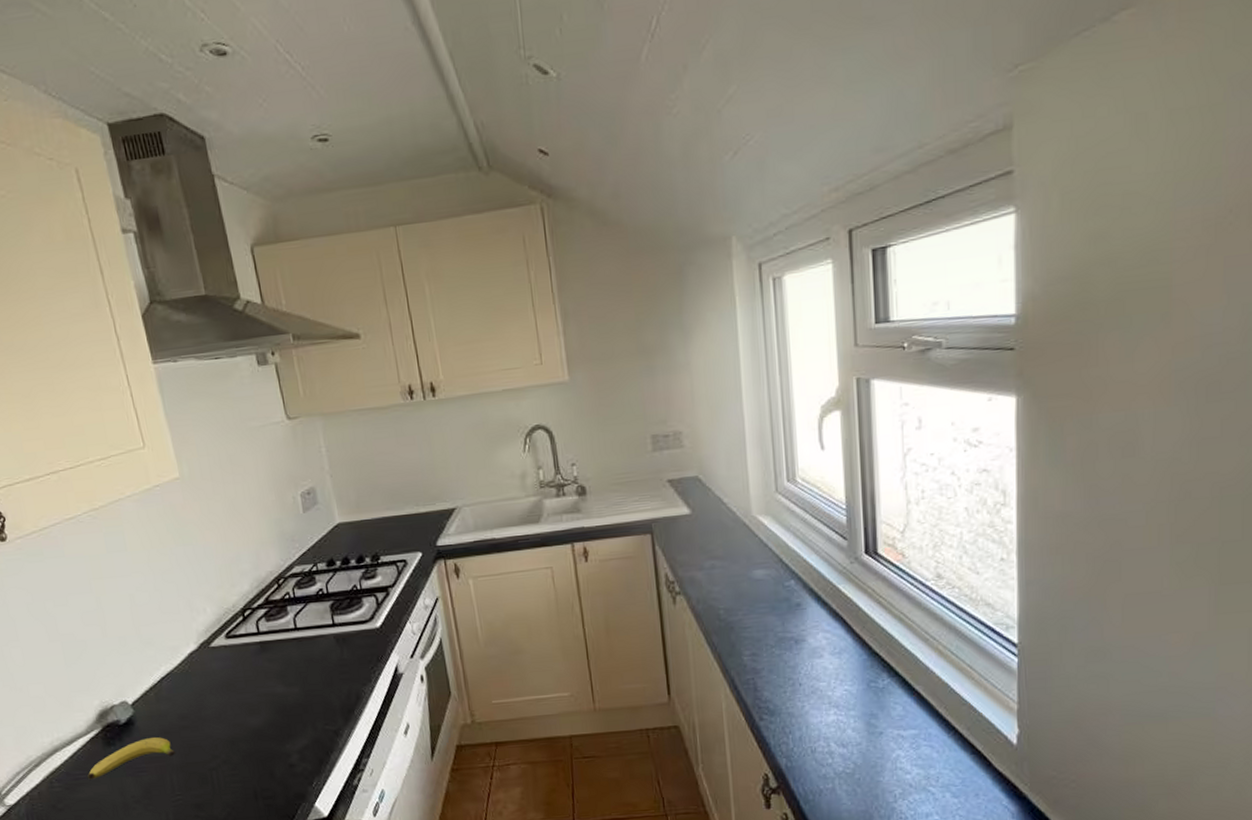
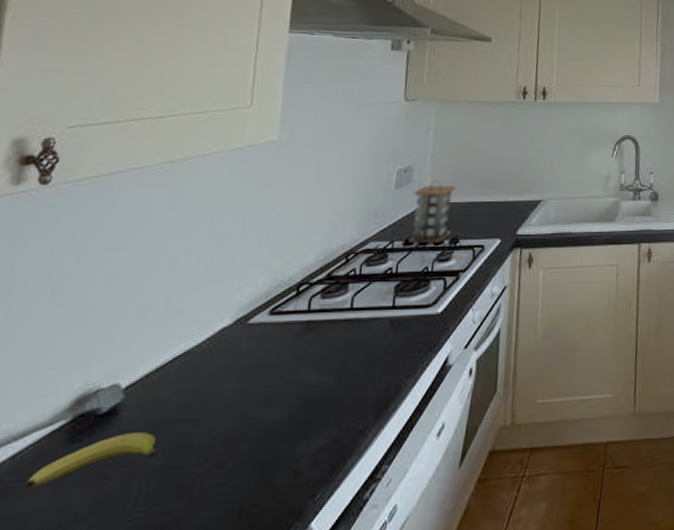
spice rack: none [323,498,370,564] -> present [408,180,457,244]

